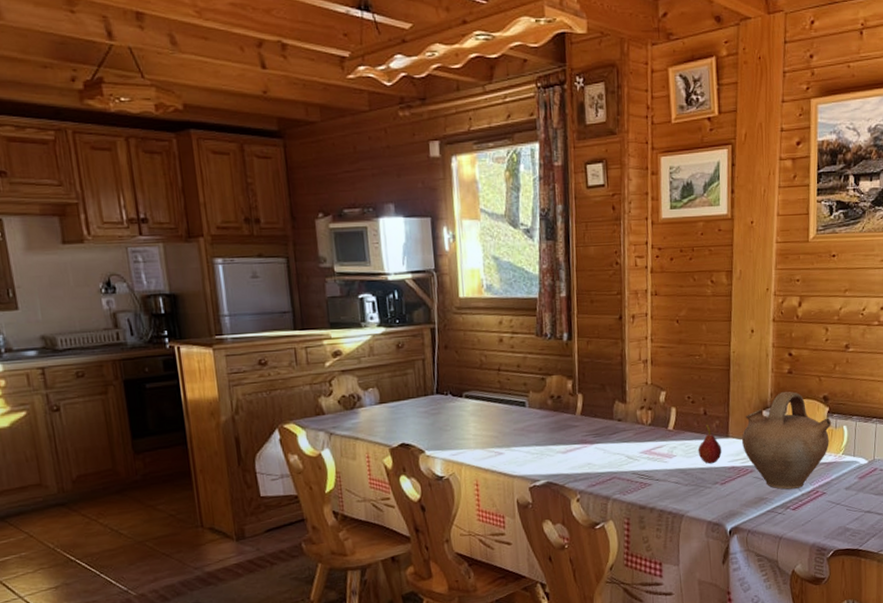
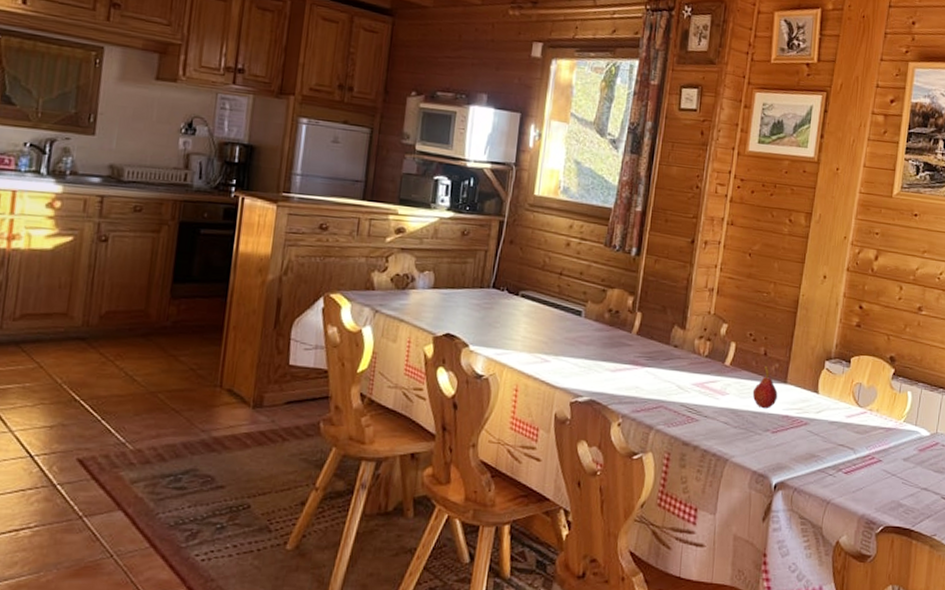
jug: present [742,391,832,490] -> none [800,344,896,451]

